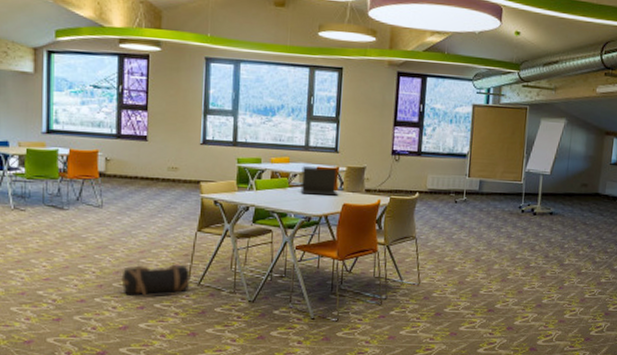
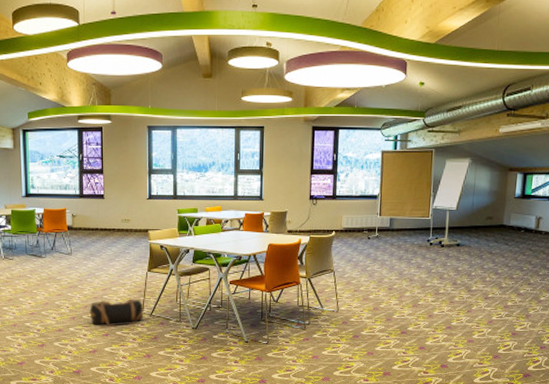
laptop: present [300,166,339,196] -> none [232,213,265,237]

